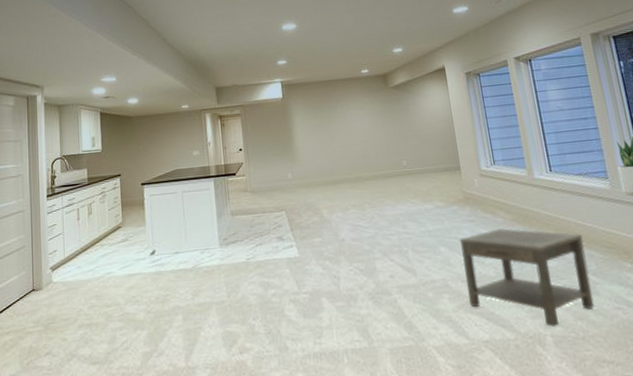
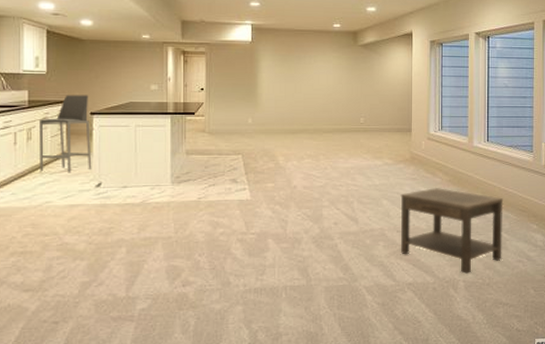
bar stool: none [98,167,146,245] -> present [40,95,92,173]

